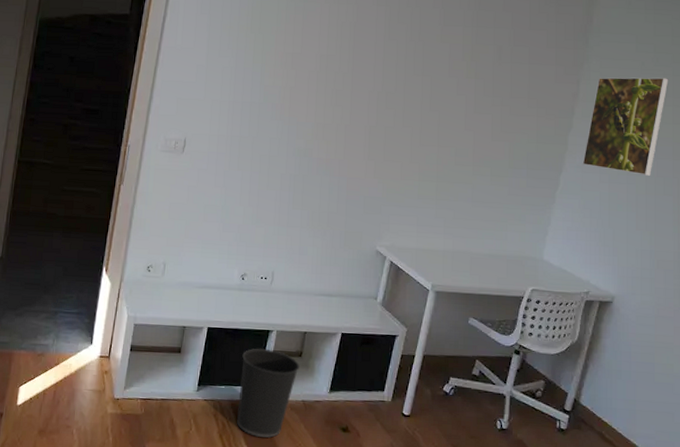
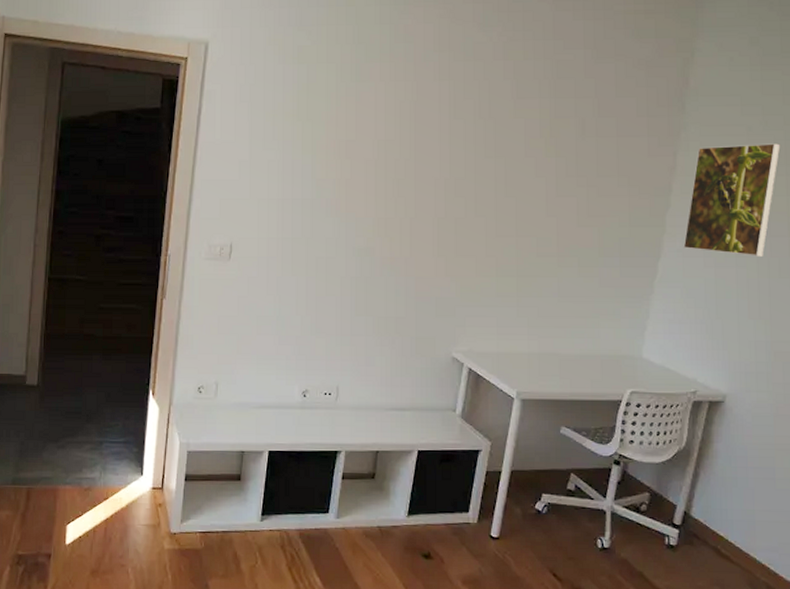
wastebasket: present [237,348,300,438] -> none [307,471,373,568]

